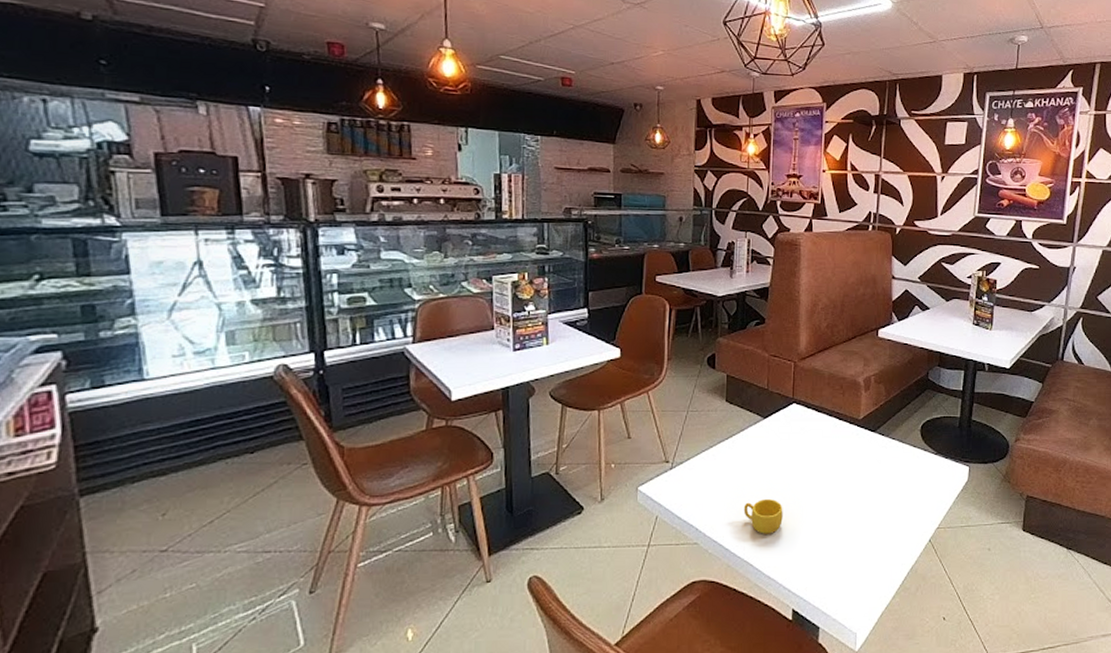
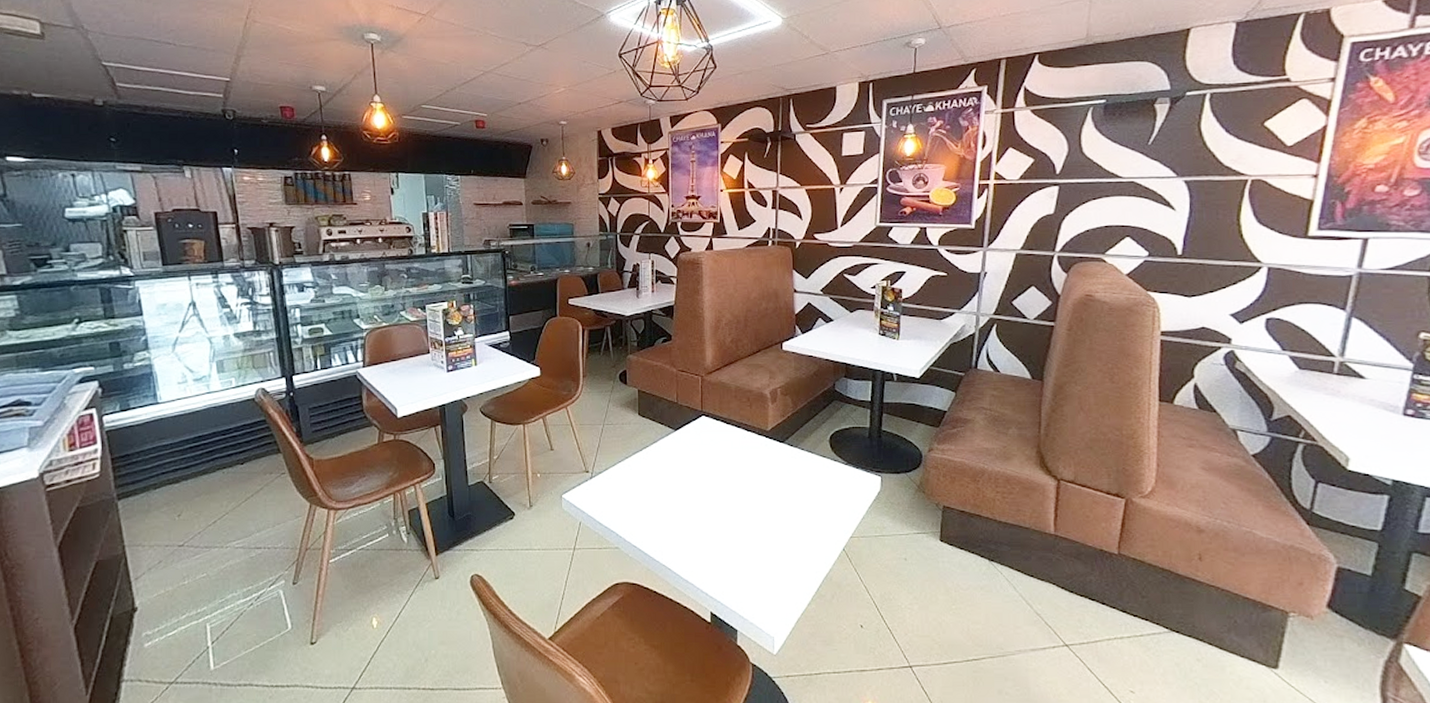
cup: present [743,498,783,534] -> none [660,506,697,540]

